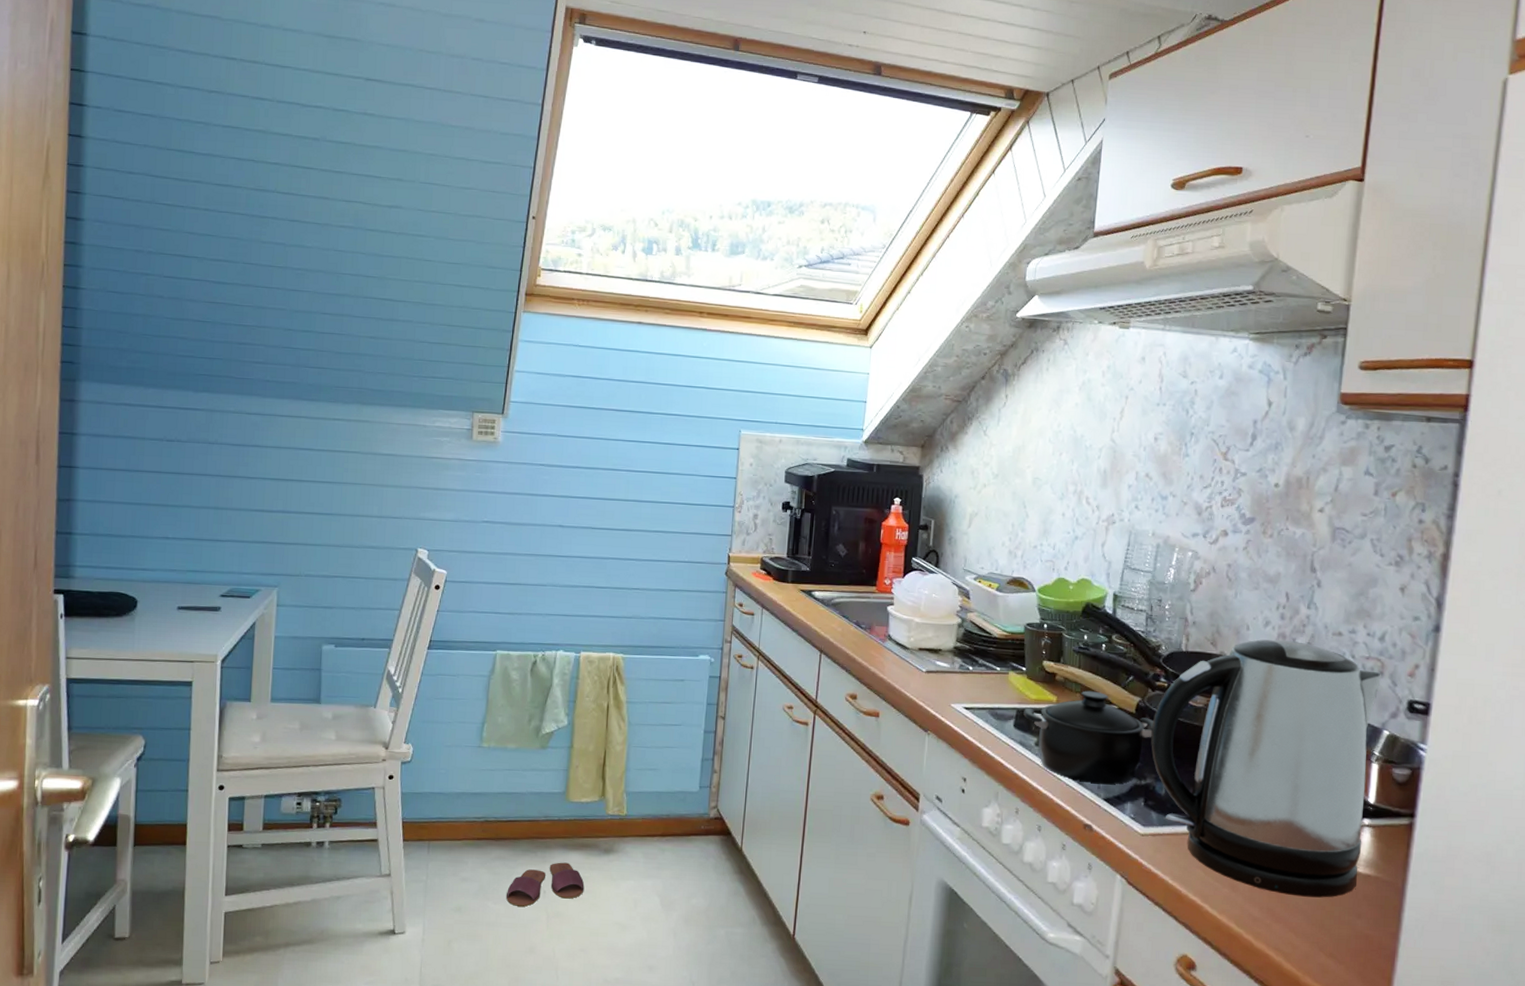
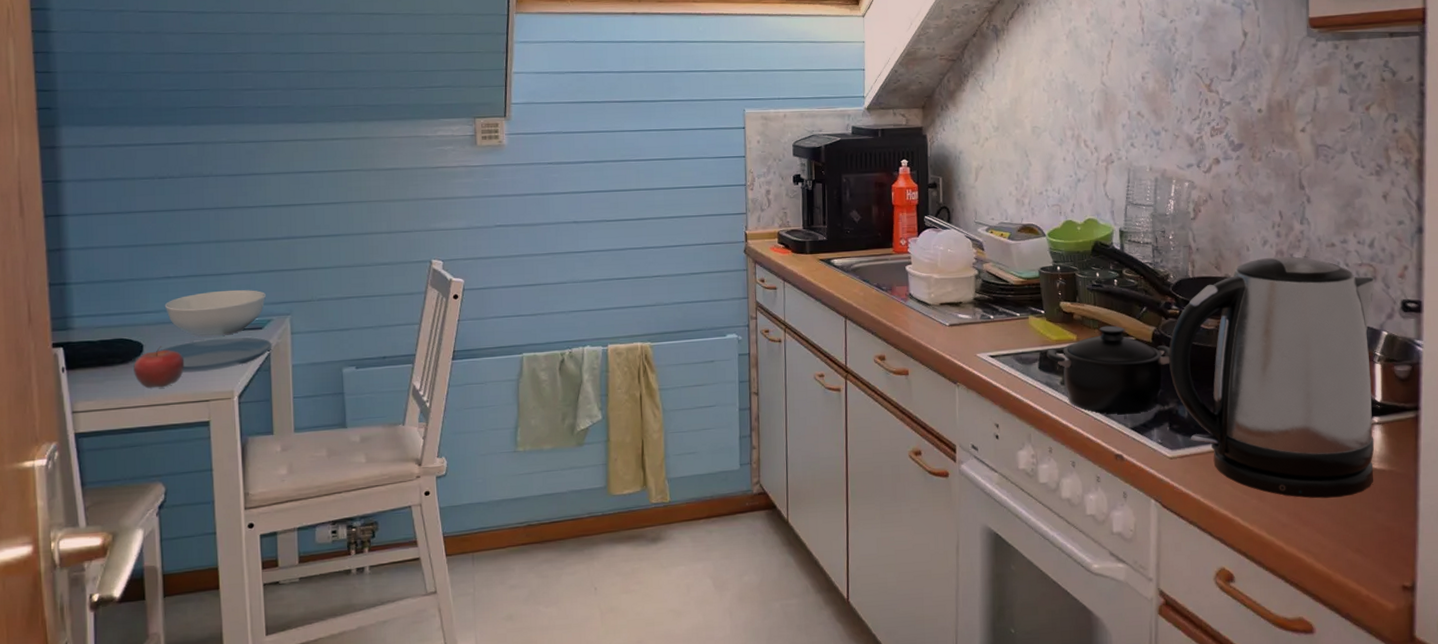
fruit: none [126,603,175,644] -> present [133,346,185,389]
plate: none [150,602,258,633] -> present [157,337,272,373]
bowl: none [161,556,257,601] -> present [164,289,267,338]
slippers: present [506,862,585,907] -> none [557,556,636,607]

